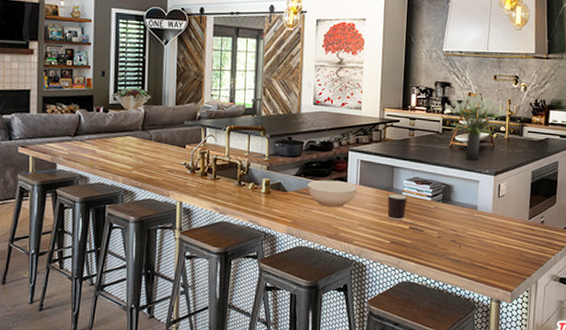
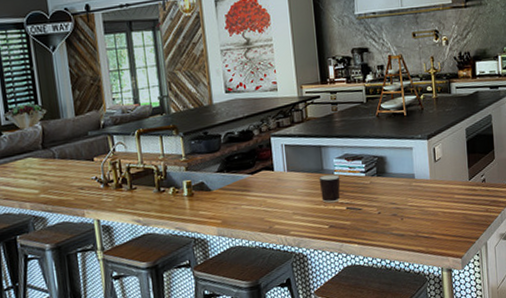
bowl: present [307,180,358,208] -> none [232,170,286,201]
flower arrangement: present [445,93,509,161] -> none [365,54,433,128]

